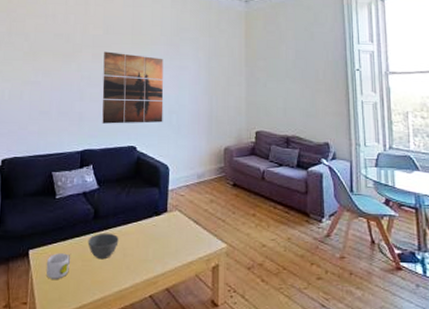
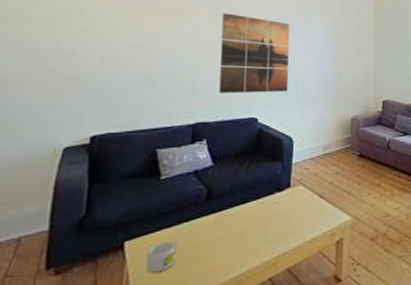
bowl: present [87,233,119,260] -> none [198,214,236,245]

